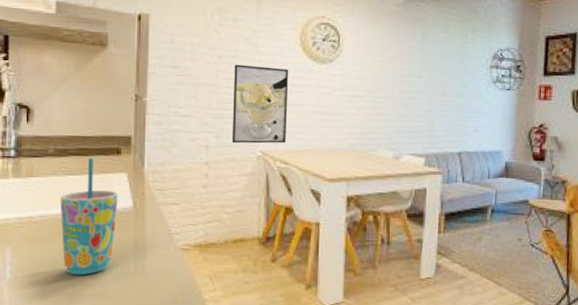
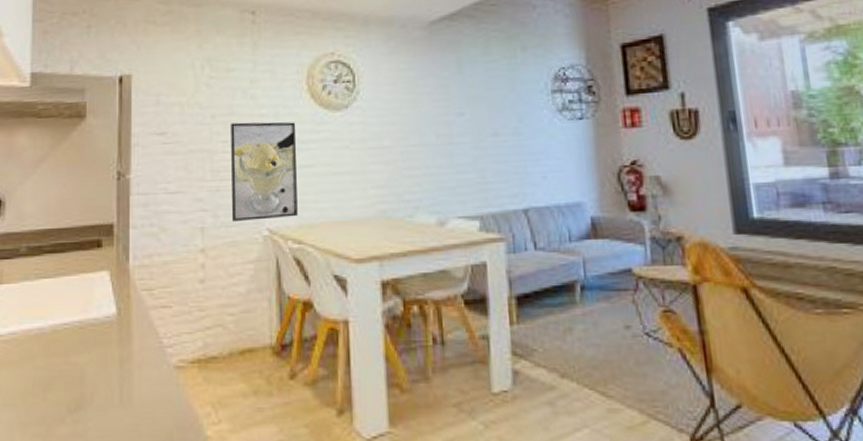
cup: present [60,157,118,276] -> none [32,254,100,410]

